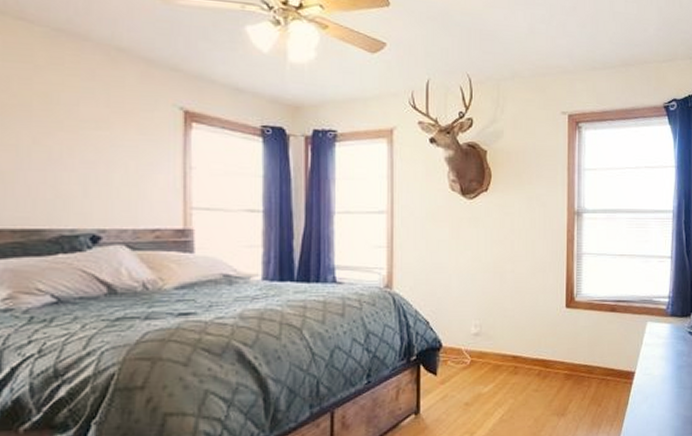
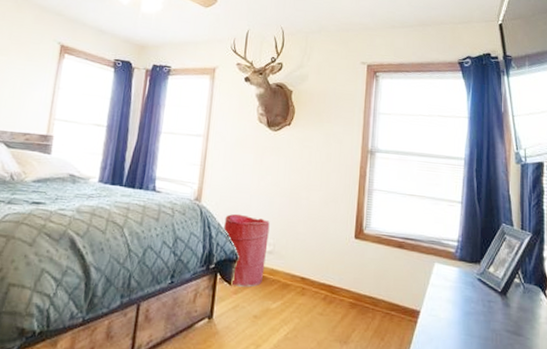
laundry hamper: none [421,297,474,376] -> present [218,213,270,288]

